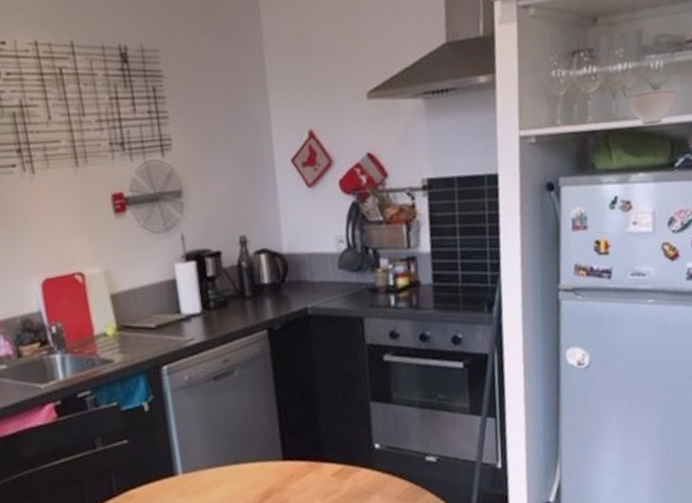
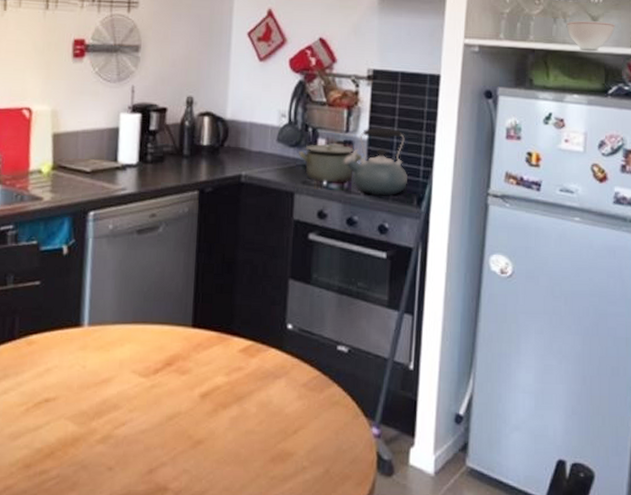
saucepan: none [361,262,427,303] -> present [298,143,362,183]
kettle: none [408,237,477,308] -> present [343,128,408,196]

